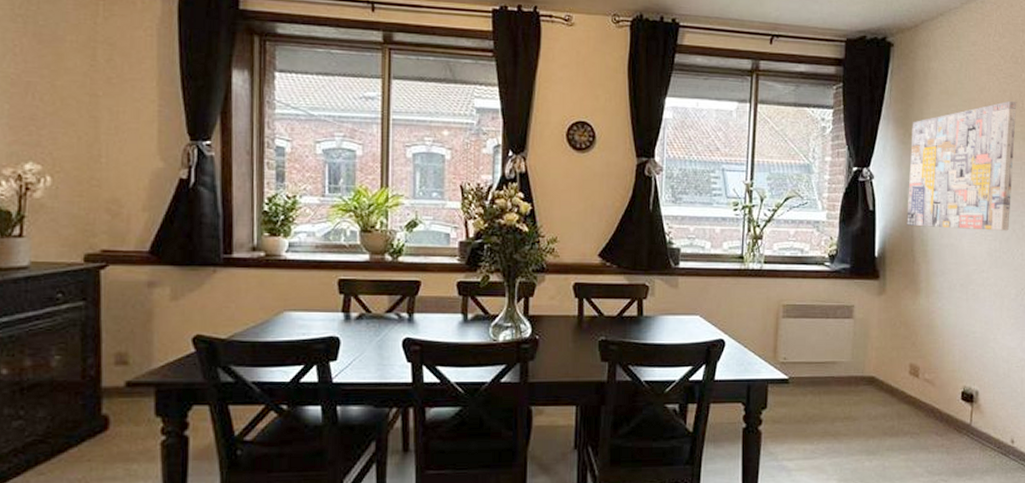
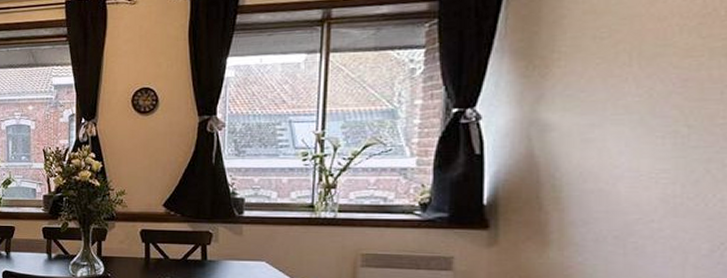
wall art: present [907,100,1017,231] -> none [529,9,716,172]

